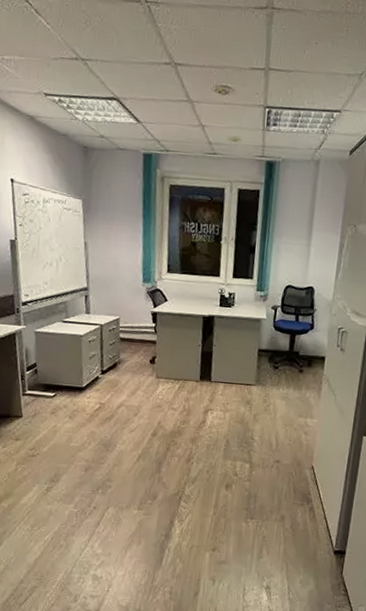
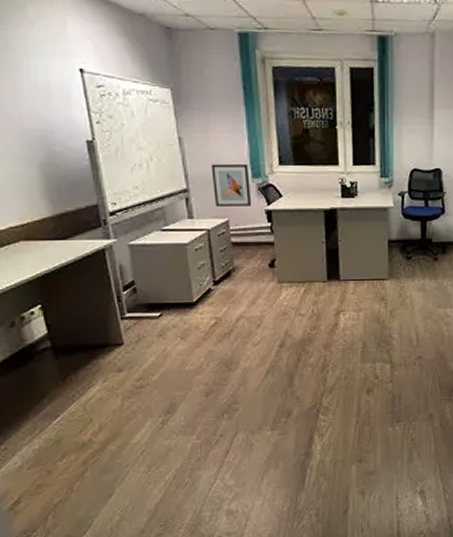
wall art: none [109,267,141,308] -> present [211,163,252,208]

